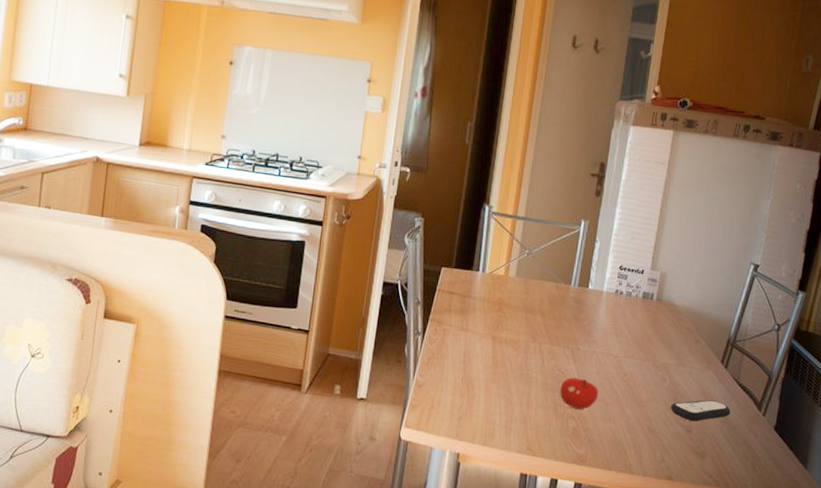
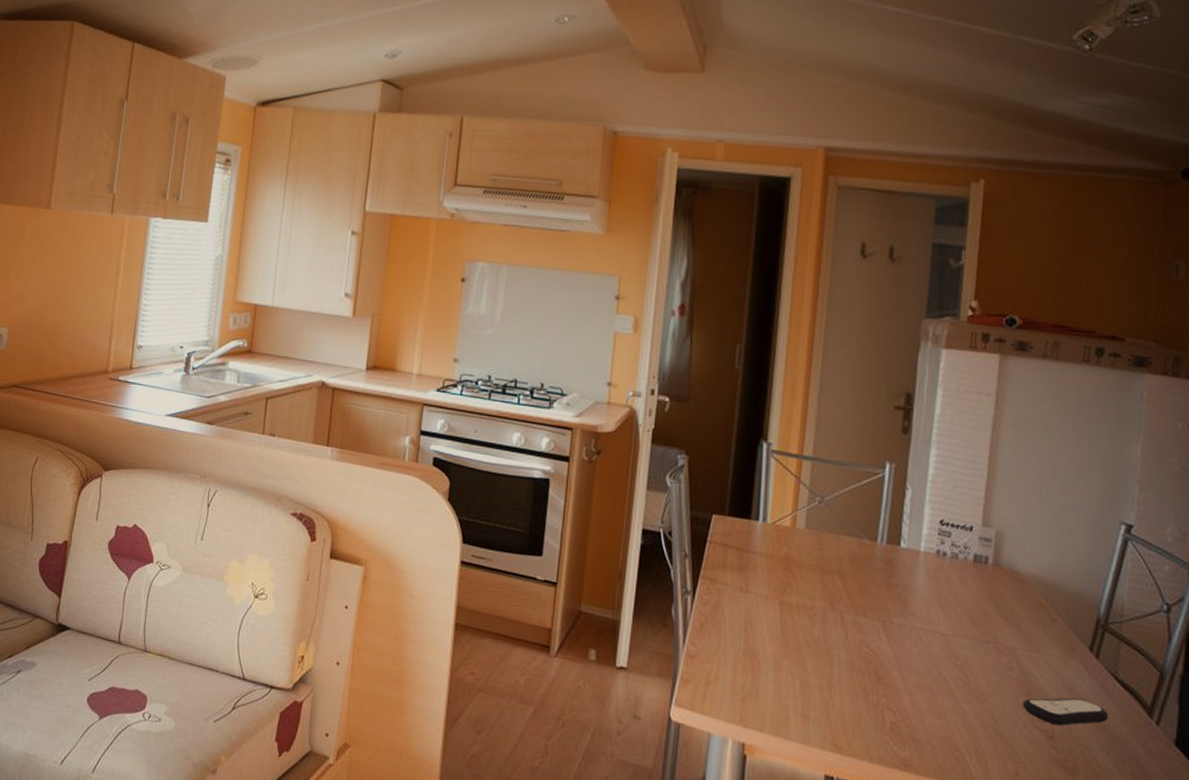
fruit: present [560,377,599,409] -> none [871,657,923,700]

